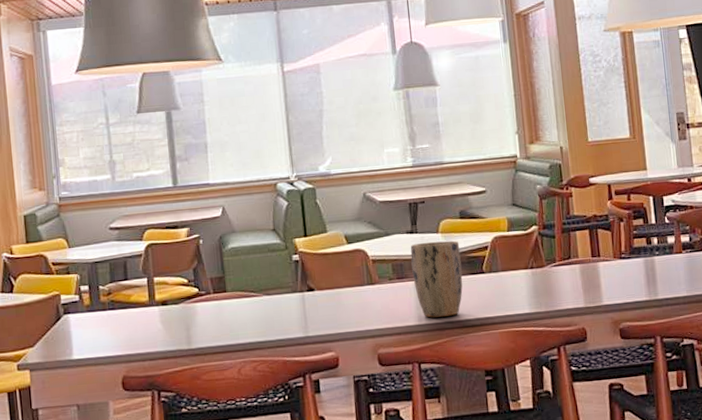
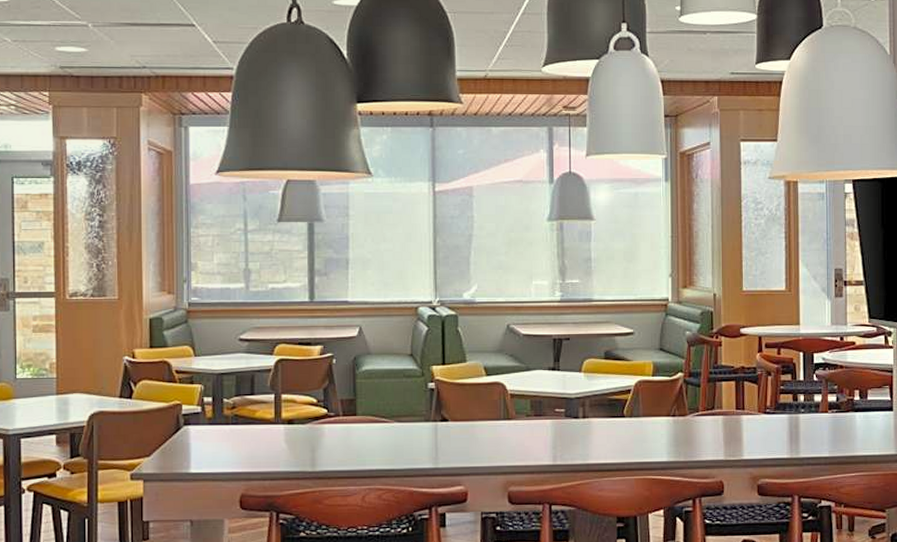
plant pot: present [410,240,463,318] -> none [551,380,602,459]

